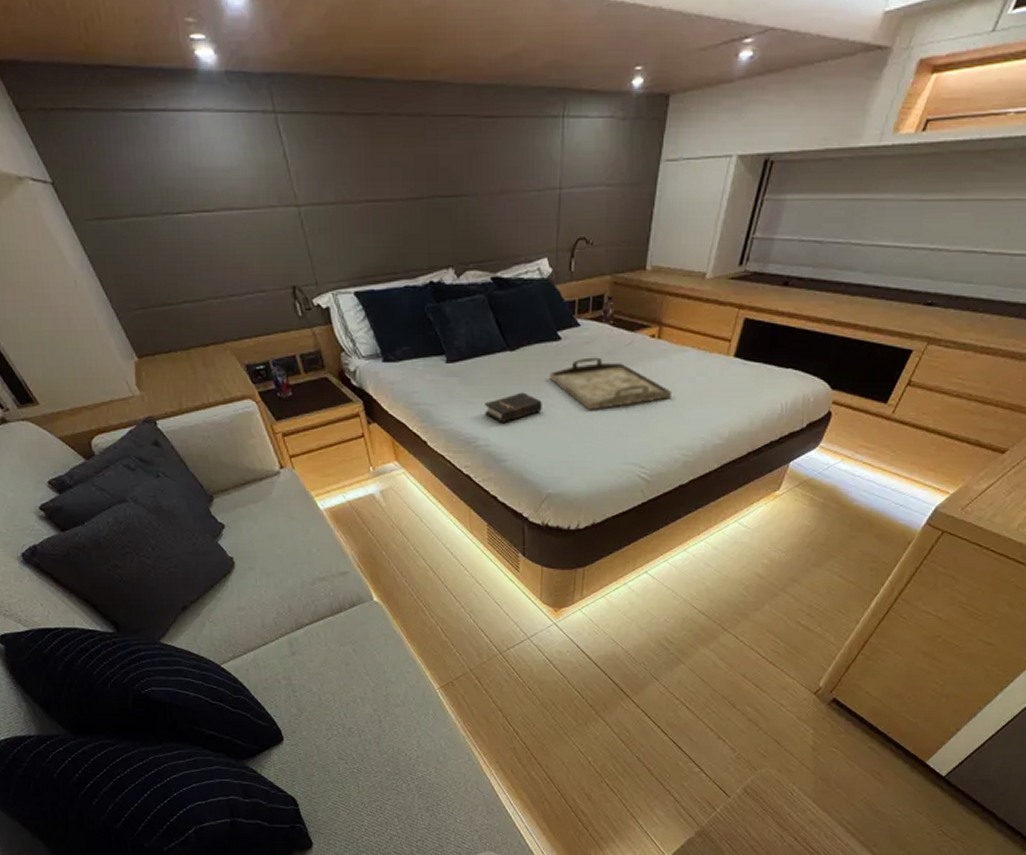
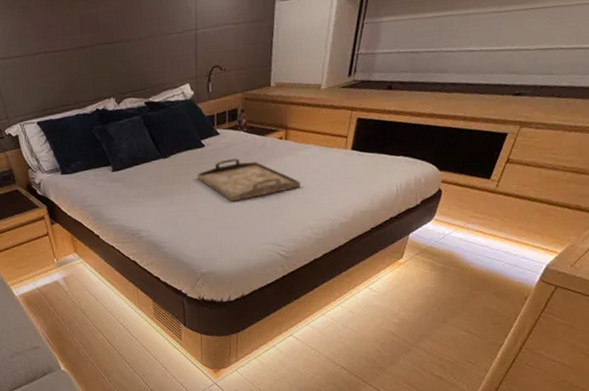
hardback book: present [485,392,542,424] -> none [145,191,193,217]

